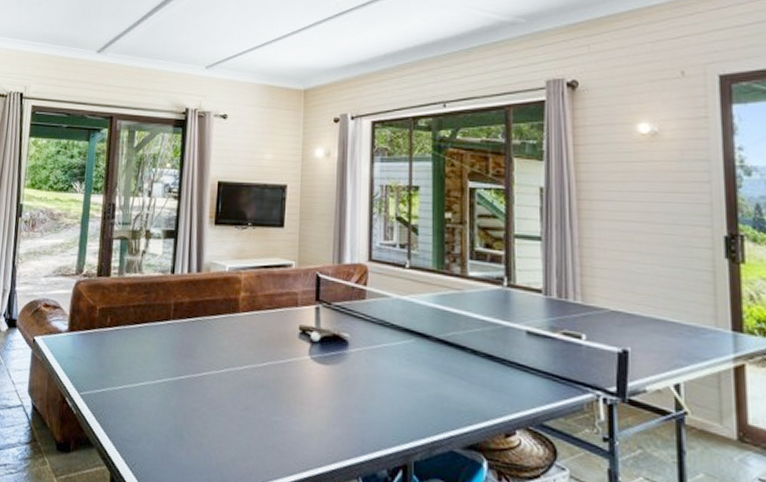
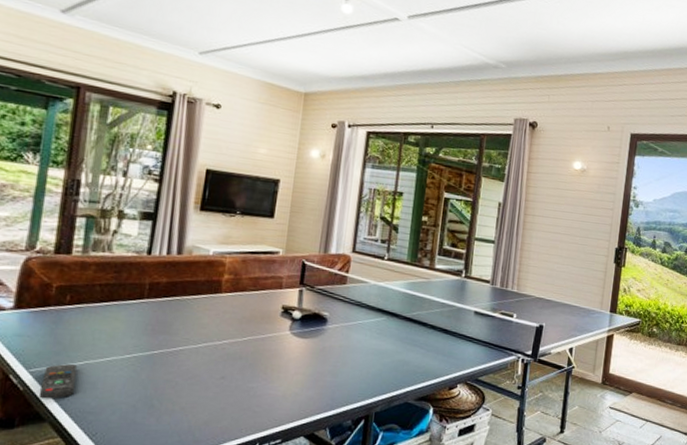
remote control: none [88,388,117,424] -> present [38,364,77,399]

